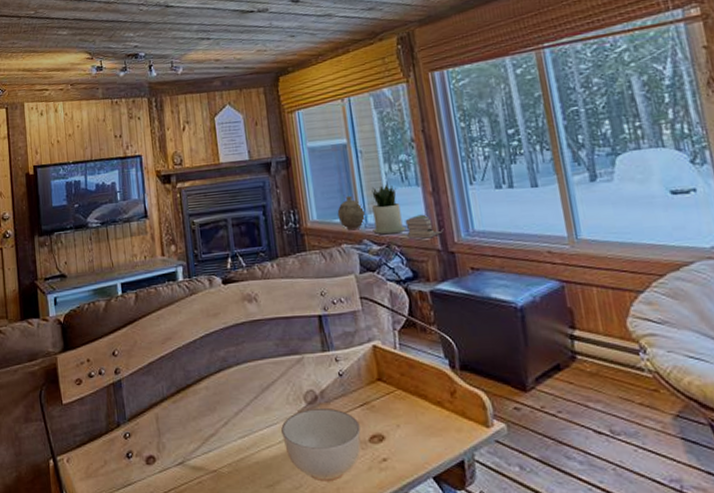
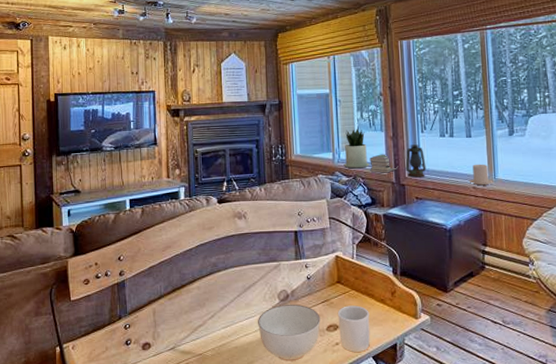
decorative vase: present [337,195,366,231] -> none [317,136,339,164]
mug: none [381,409,429,472] -> present [337,305,371,353]
lantern: none [452,199,481,243] -> present [405,143,426,178]
candle: none [541,220,575,249] -> present [469,164,493,186]

